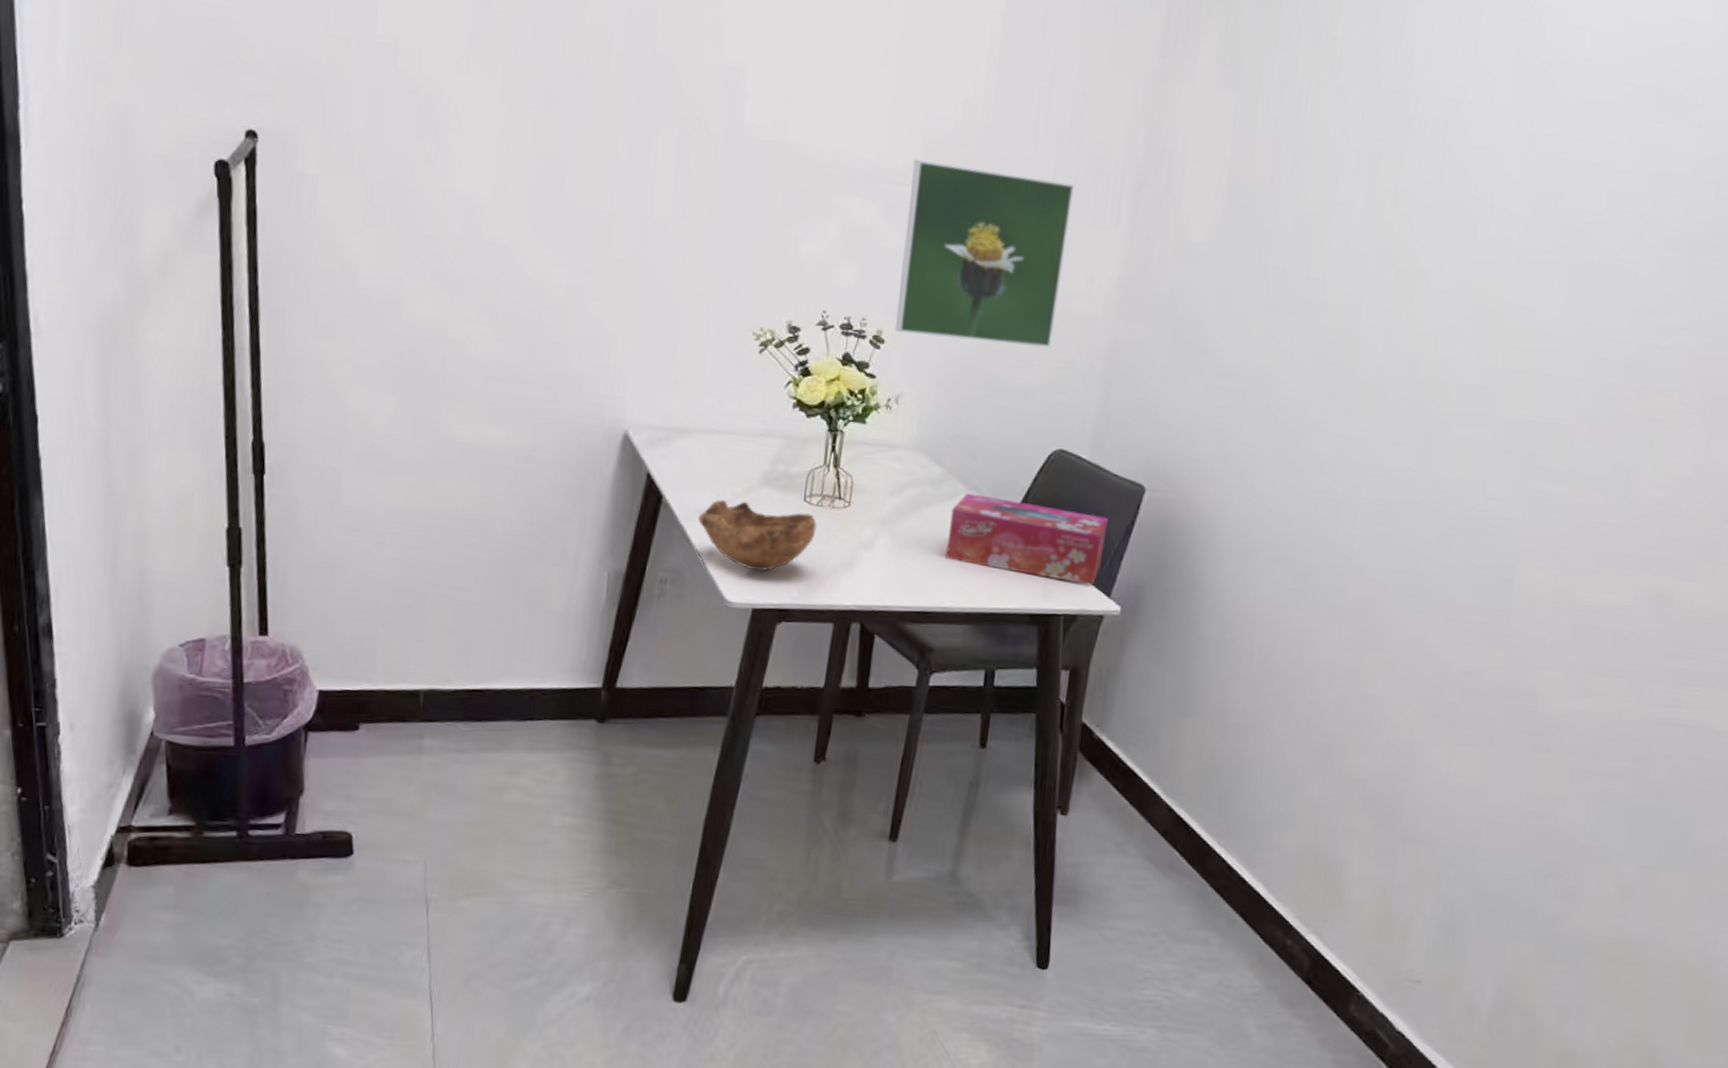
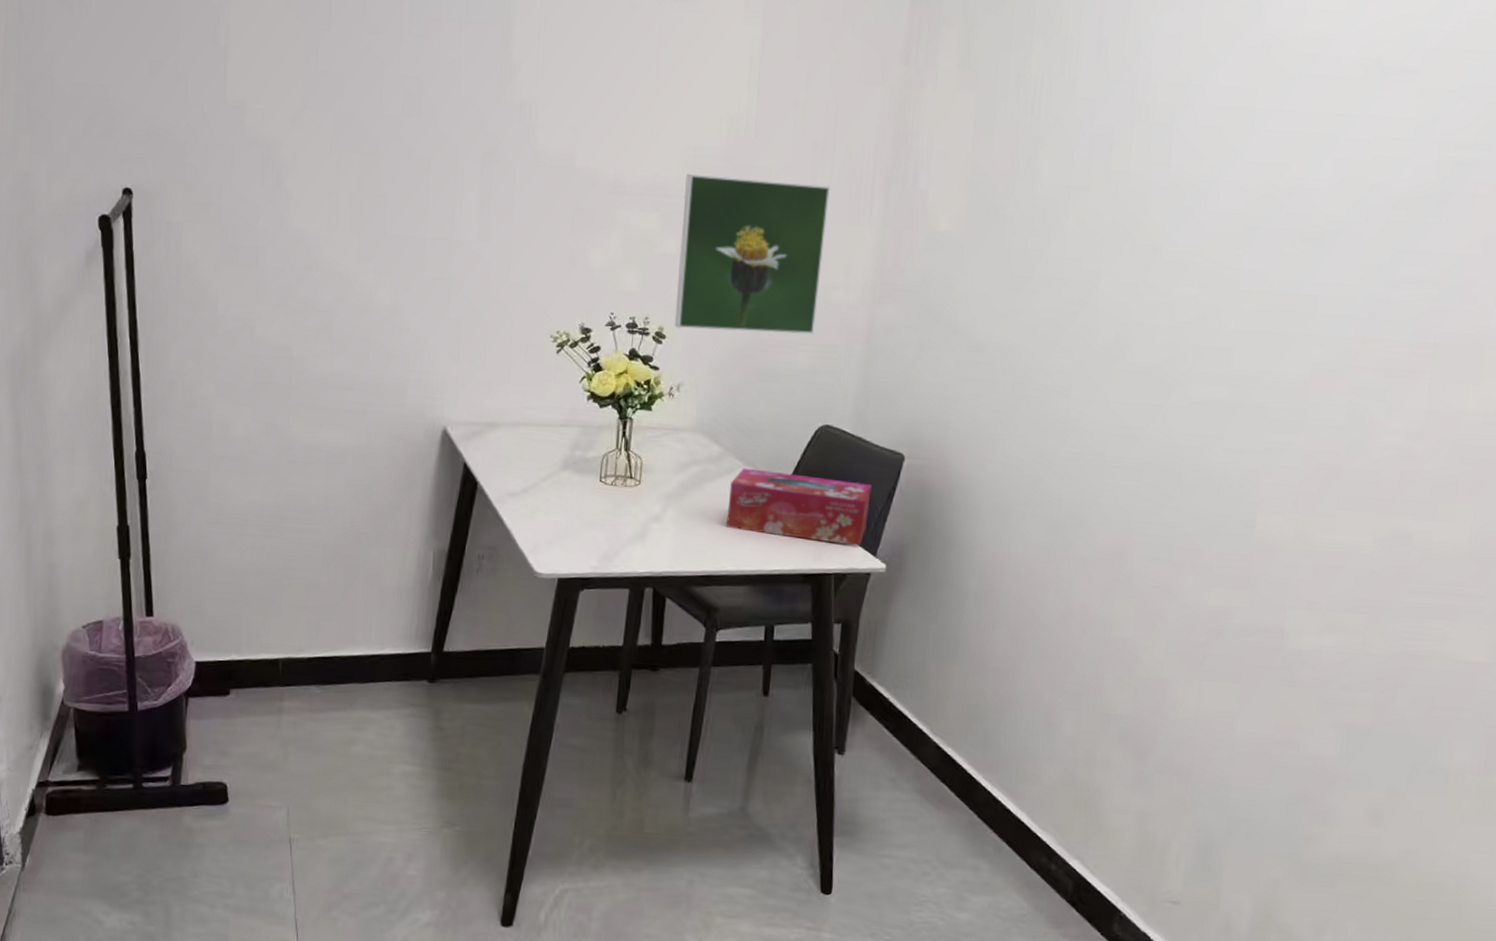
bowl: present [697,500,817,572] -> none [508,484,612,545]

